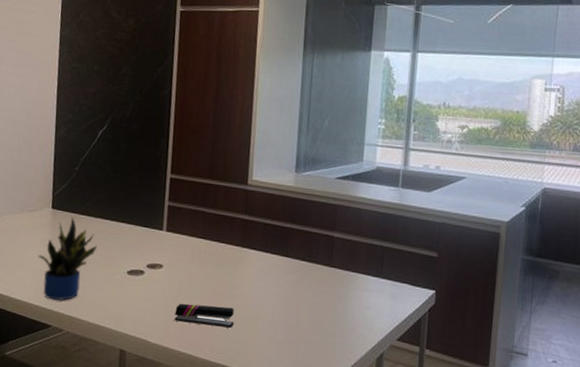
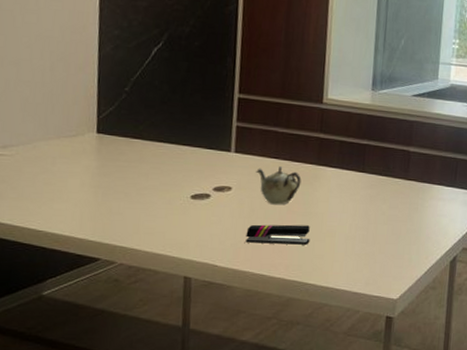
potted plant: present [38,217,98,301] -> none [81,141,155,232]
teapot: none [185,247,227,286] -> present [256,166,301,205]

